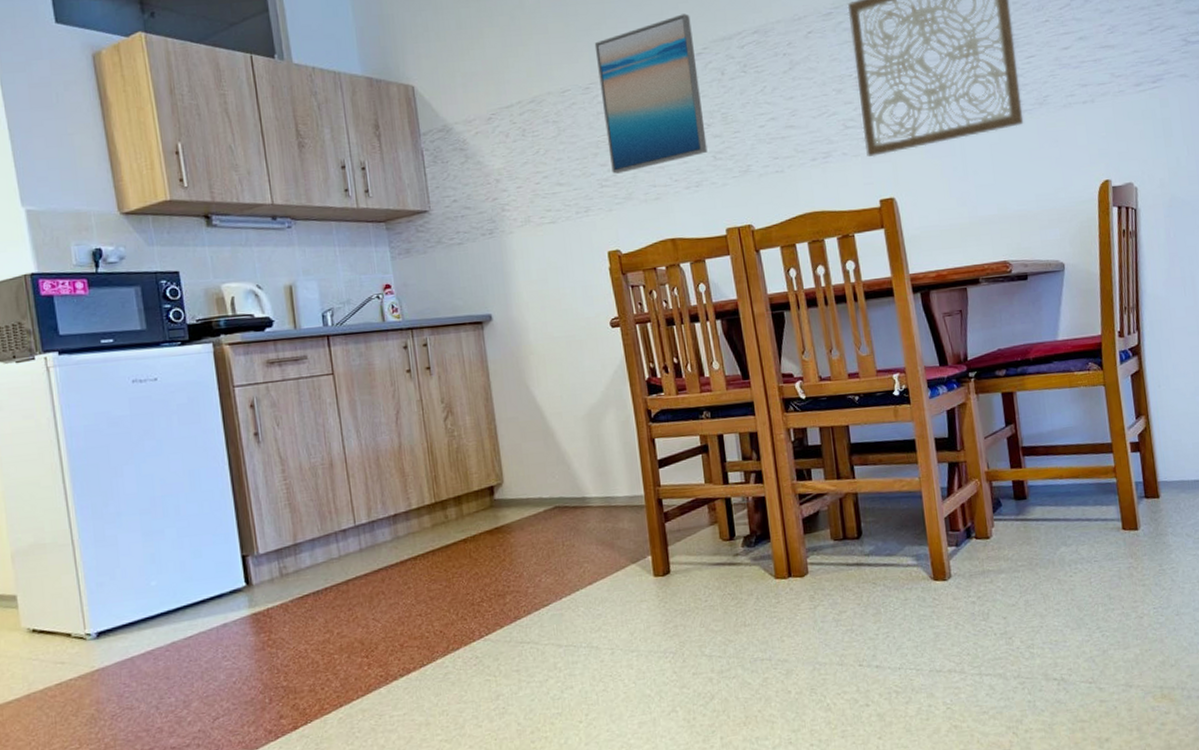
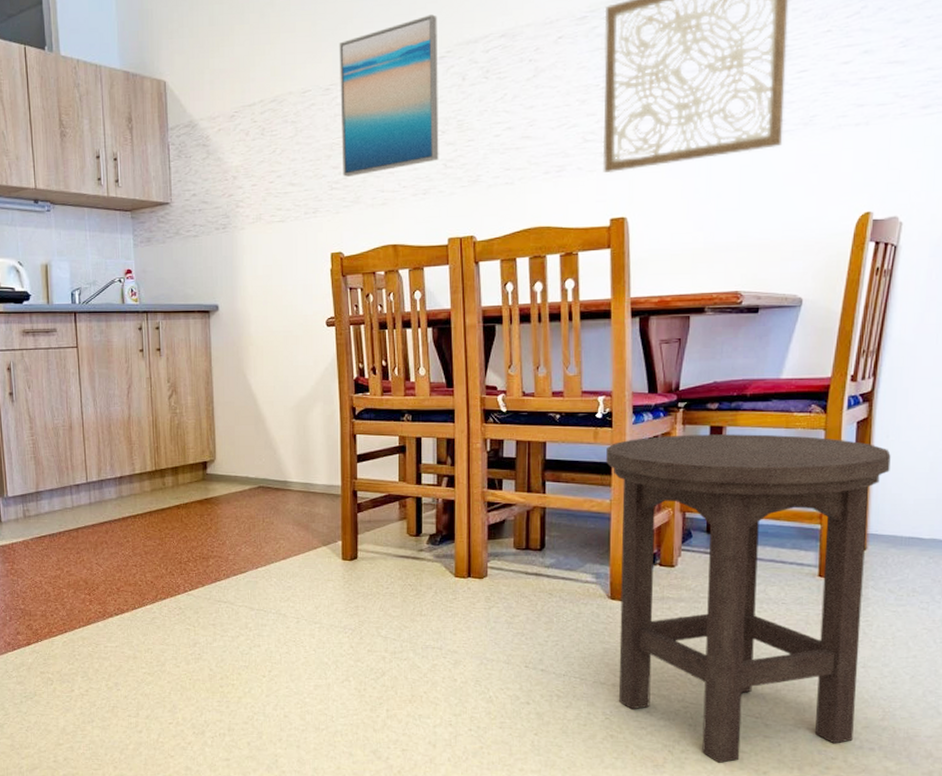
stool: none [908,393,1181,737] -> present [606,434,891,763]

